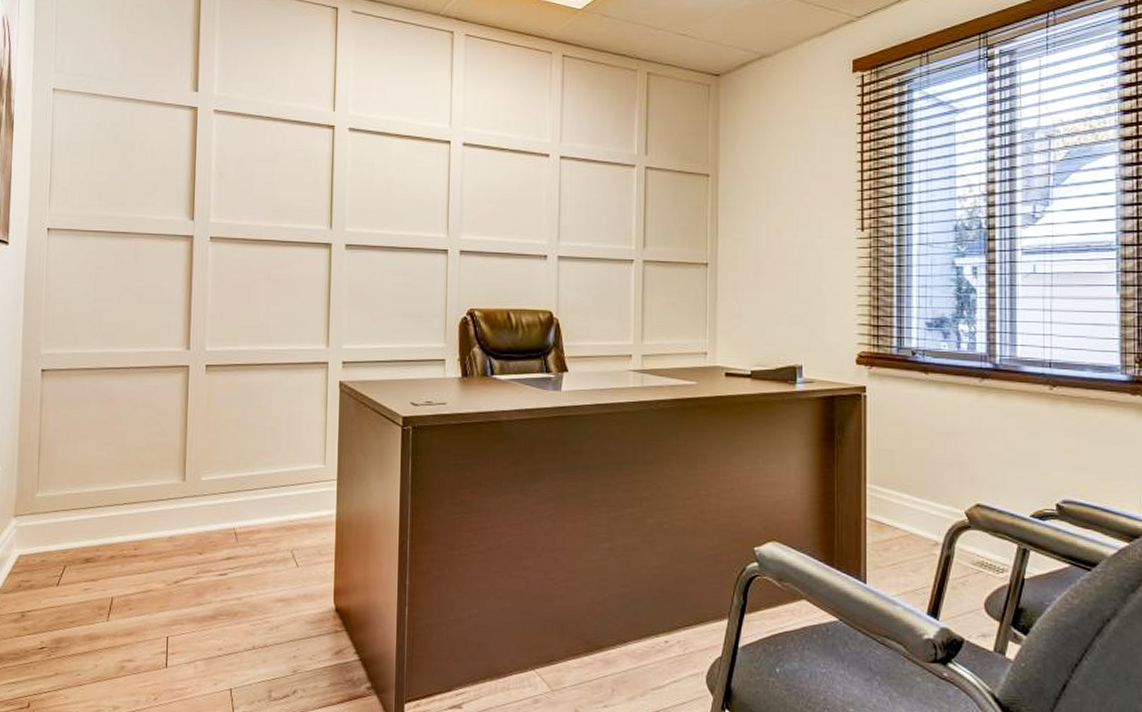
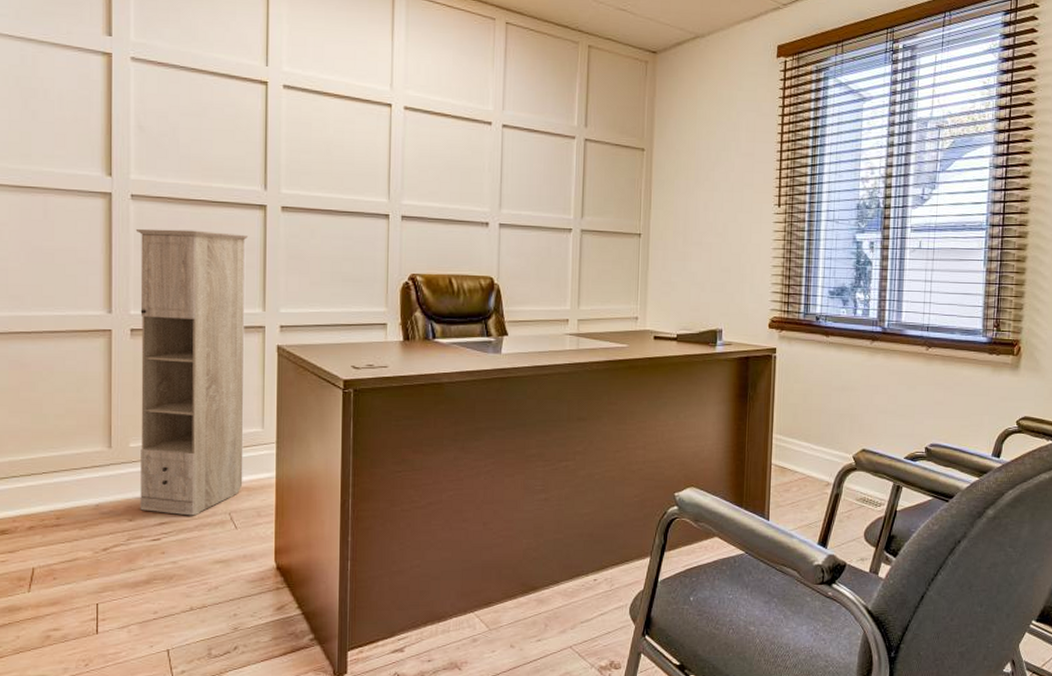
storage cabinet: none [209,268,315,552] -> present [135,228,249,516]

